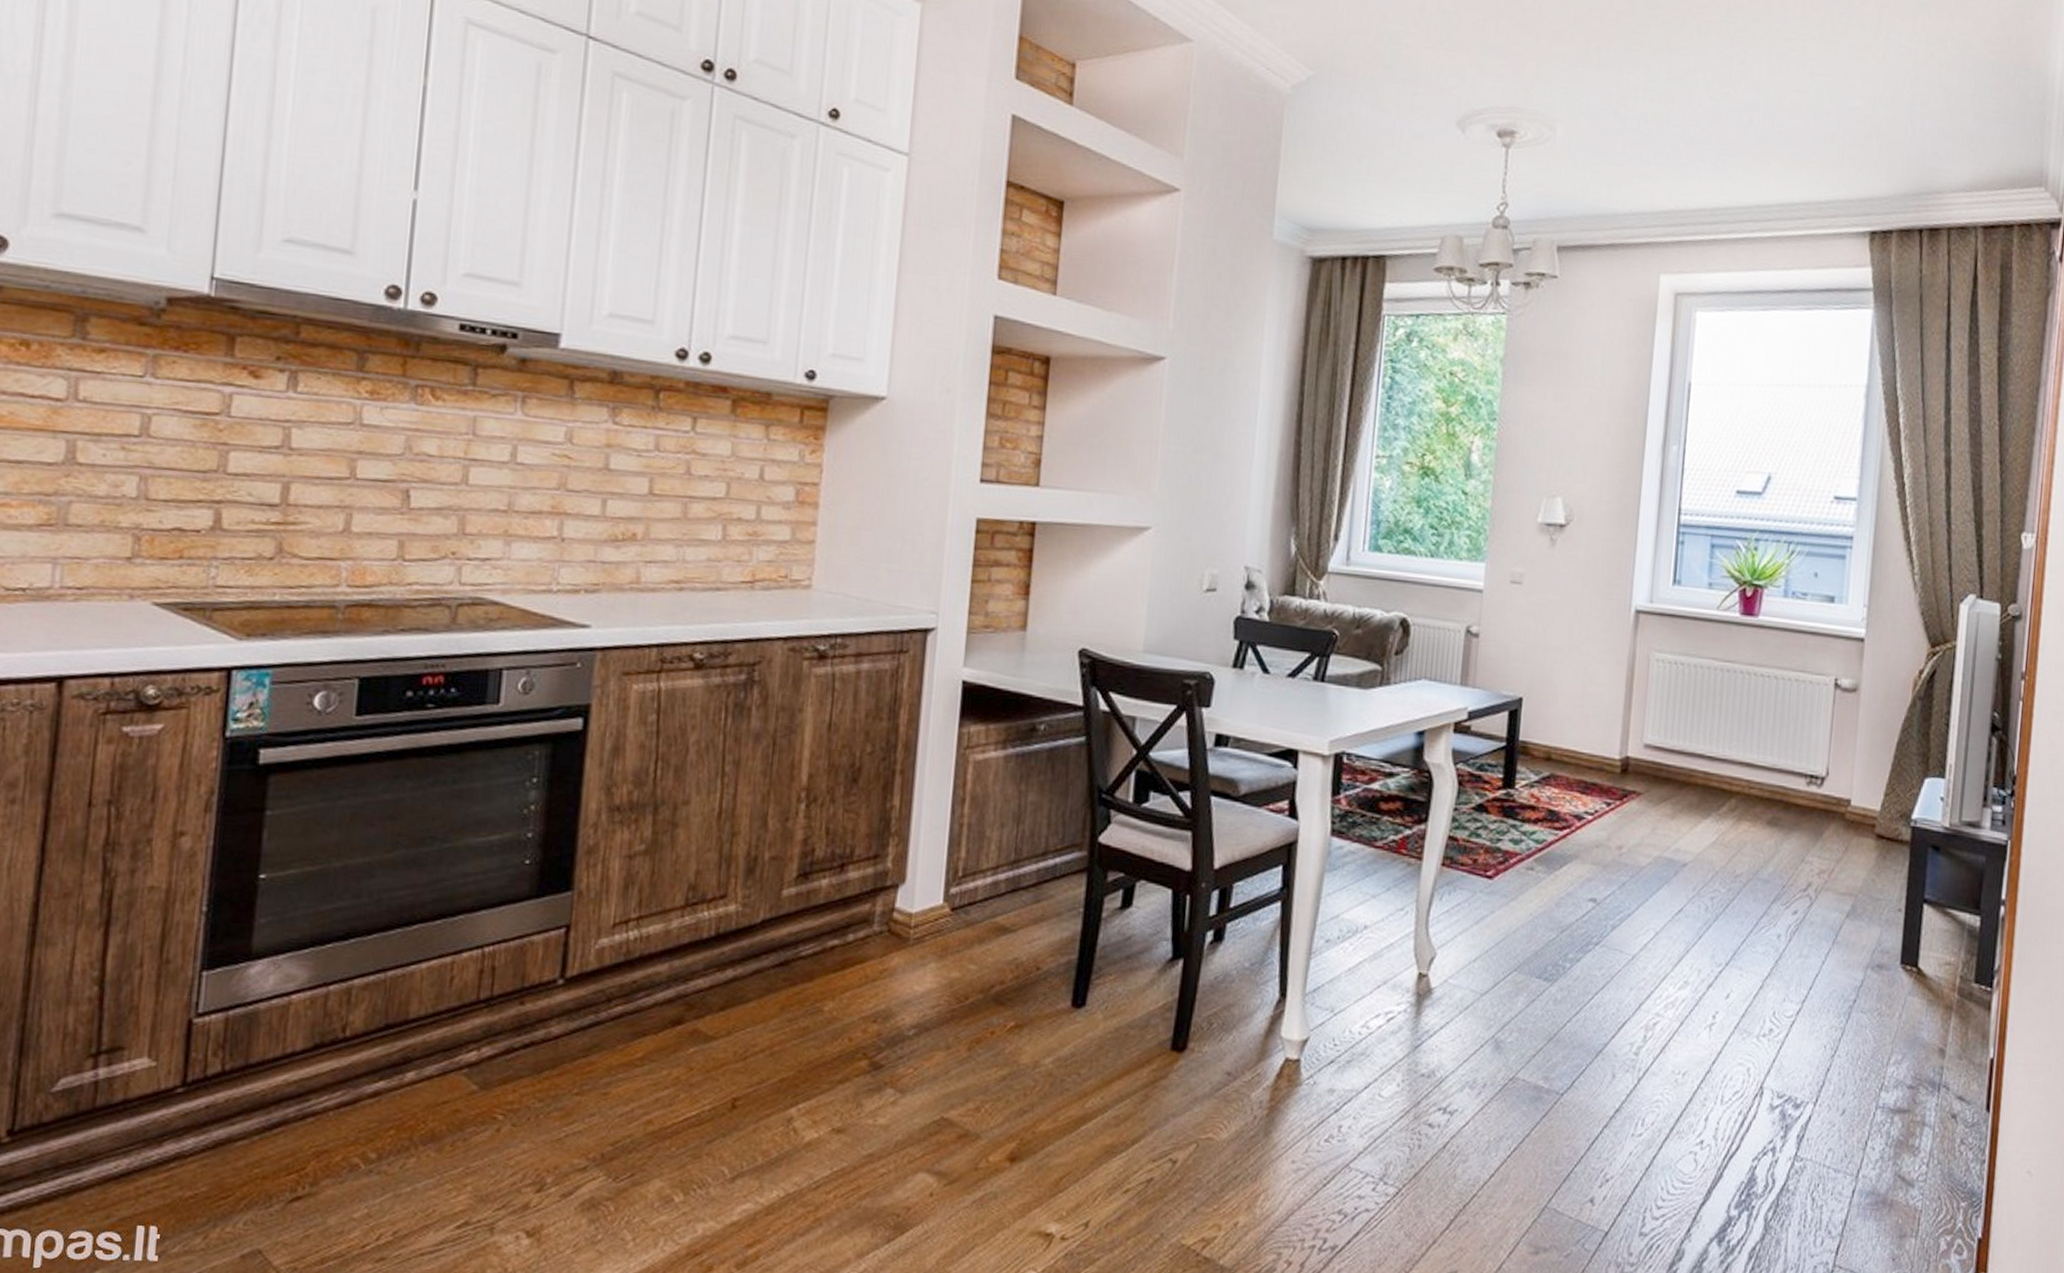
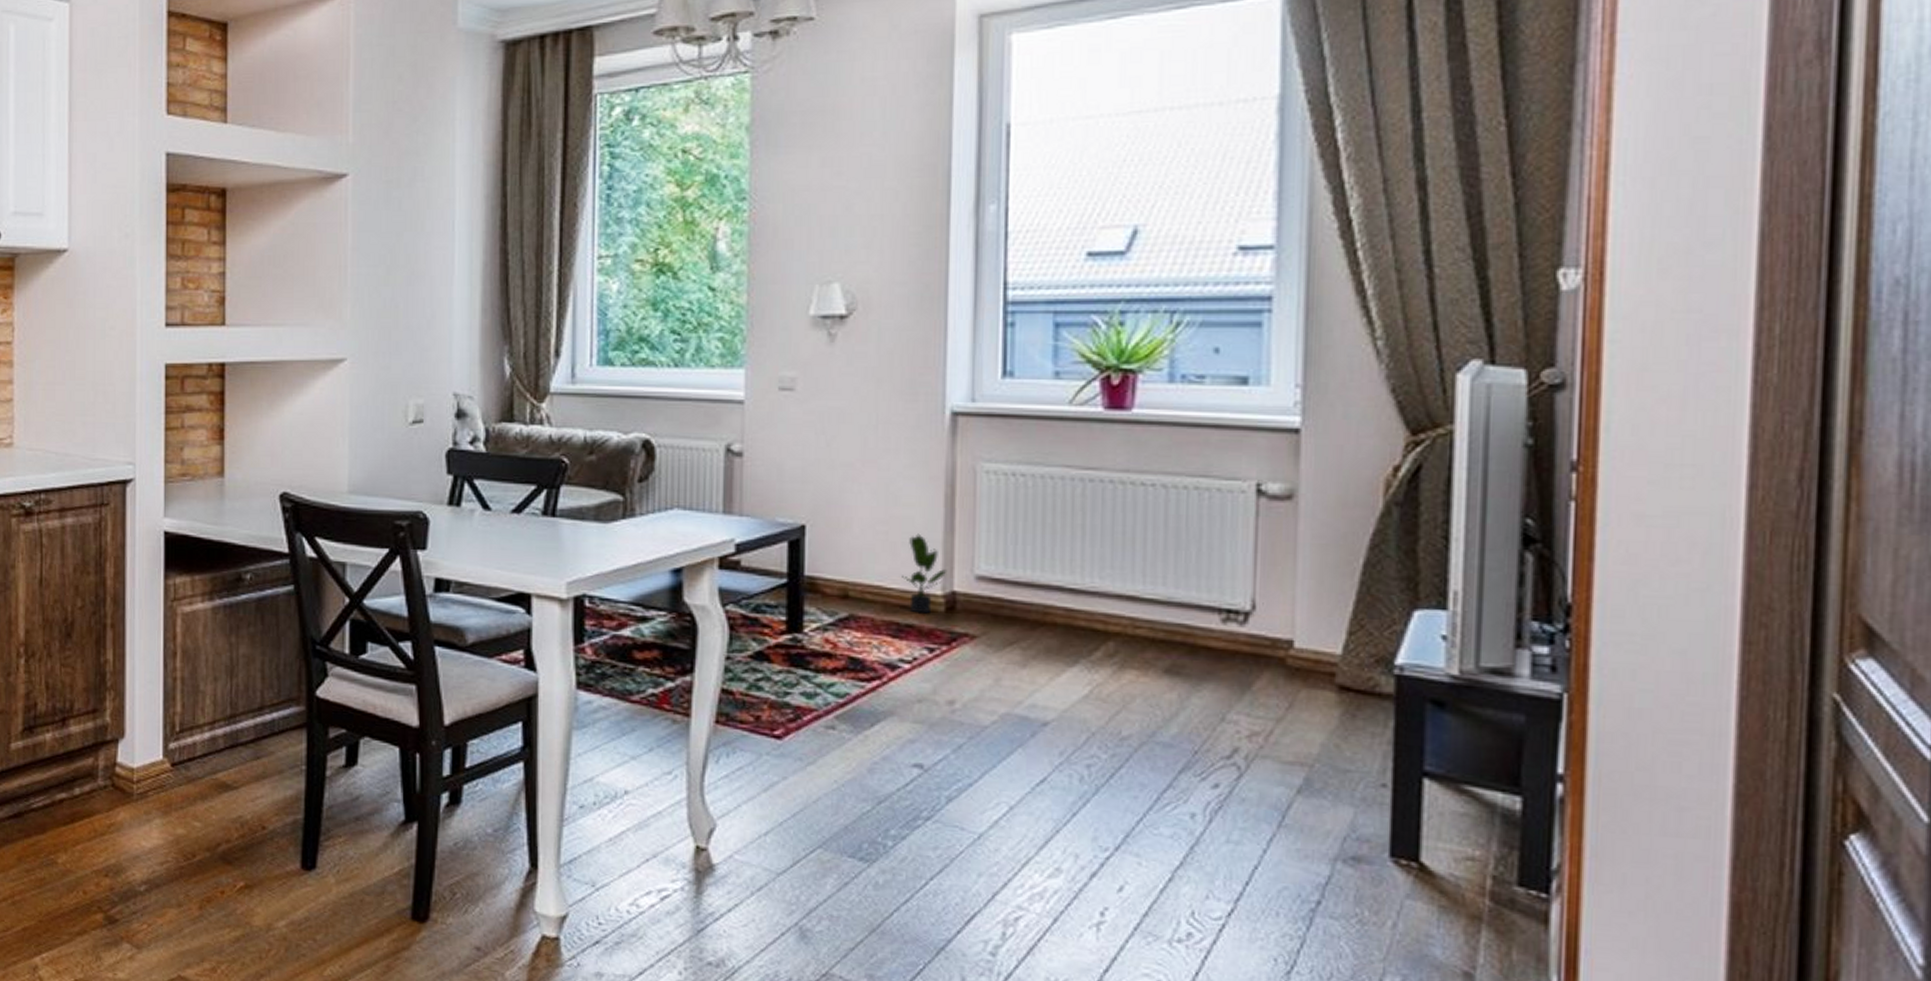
potted plant: none [1591,708,1624,774] -> present [902,533,948,614]

